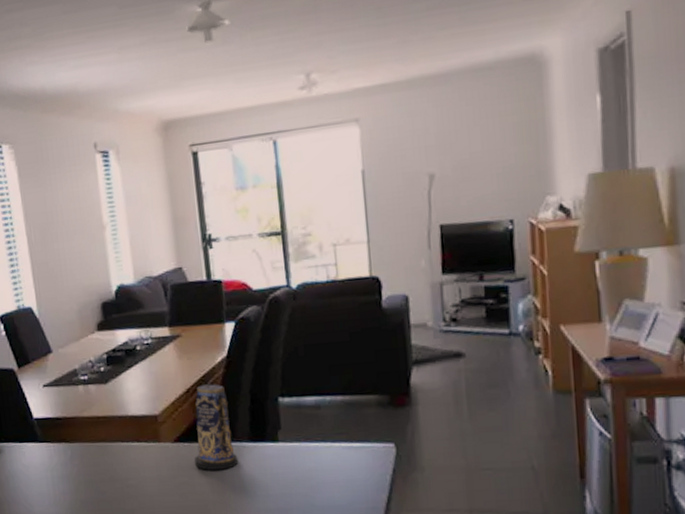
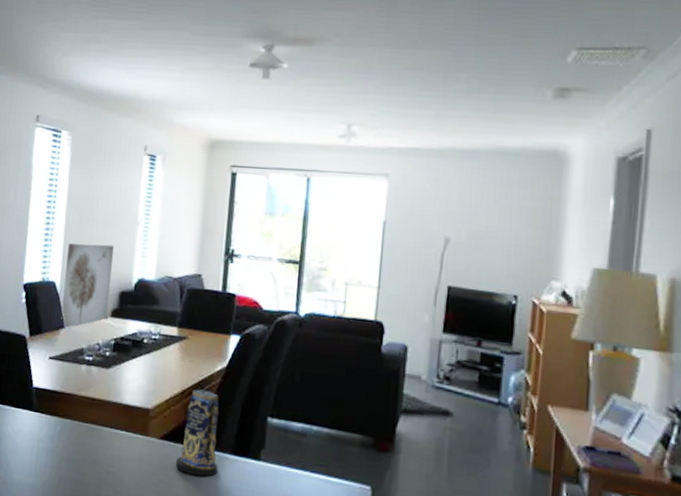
wall art: none [36,256,95,352] -> present [61,243,114,328]

